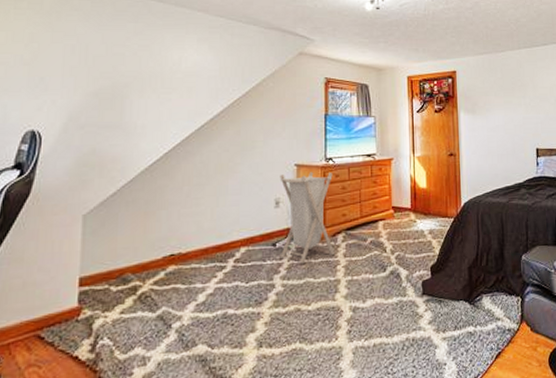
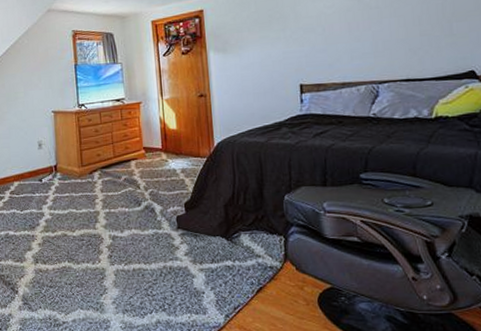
laundry hamper: present [280,172,335,264] -> none [40,117,93,197]

